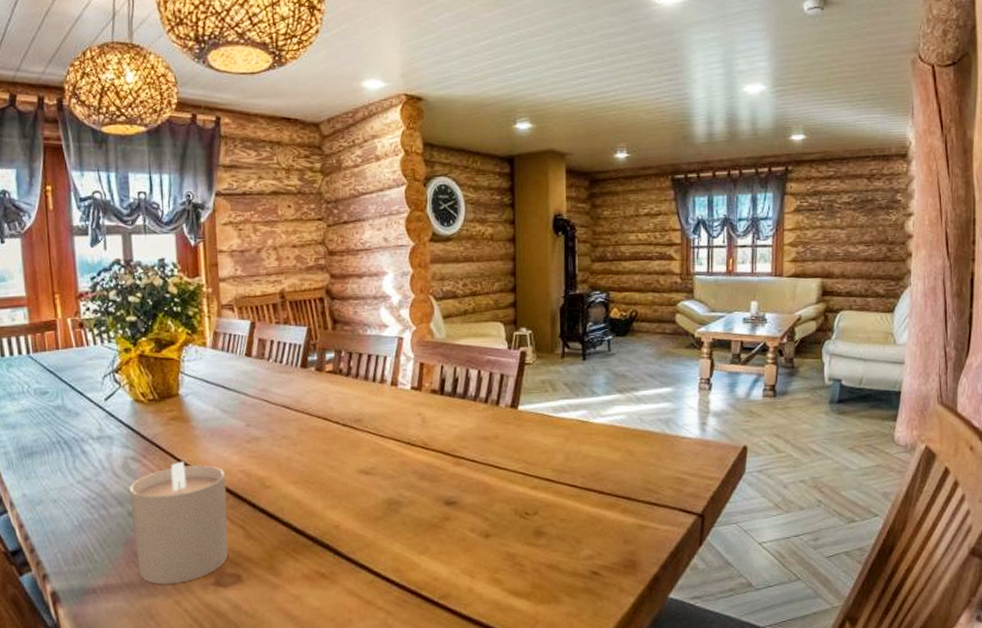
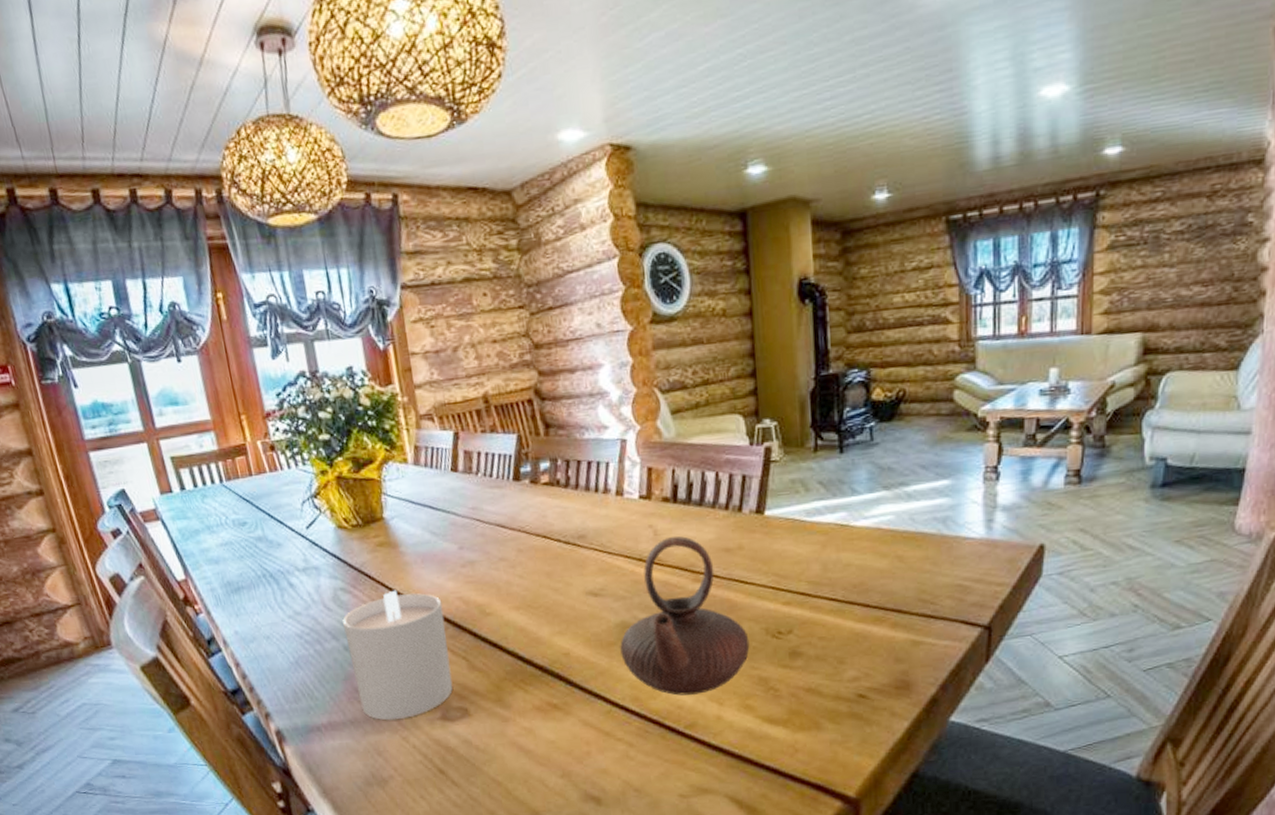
teapot: none [386,424,500,568] -> present [620,536,750,696]

